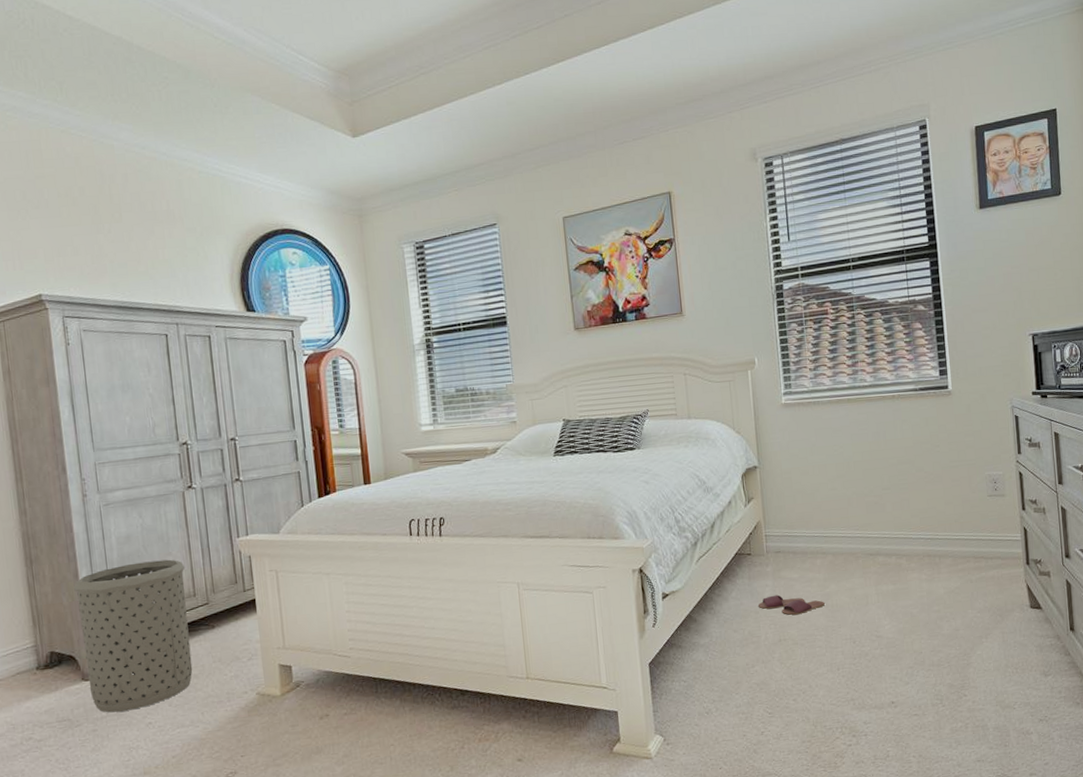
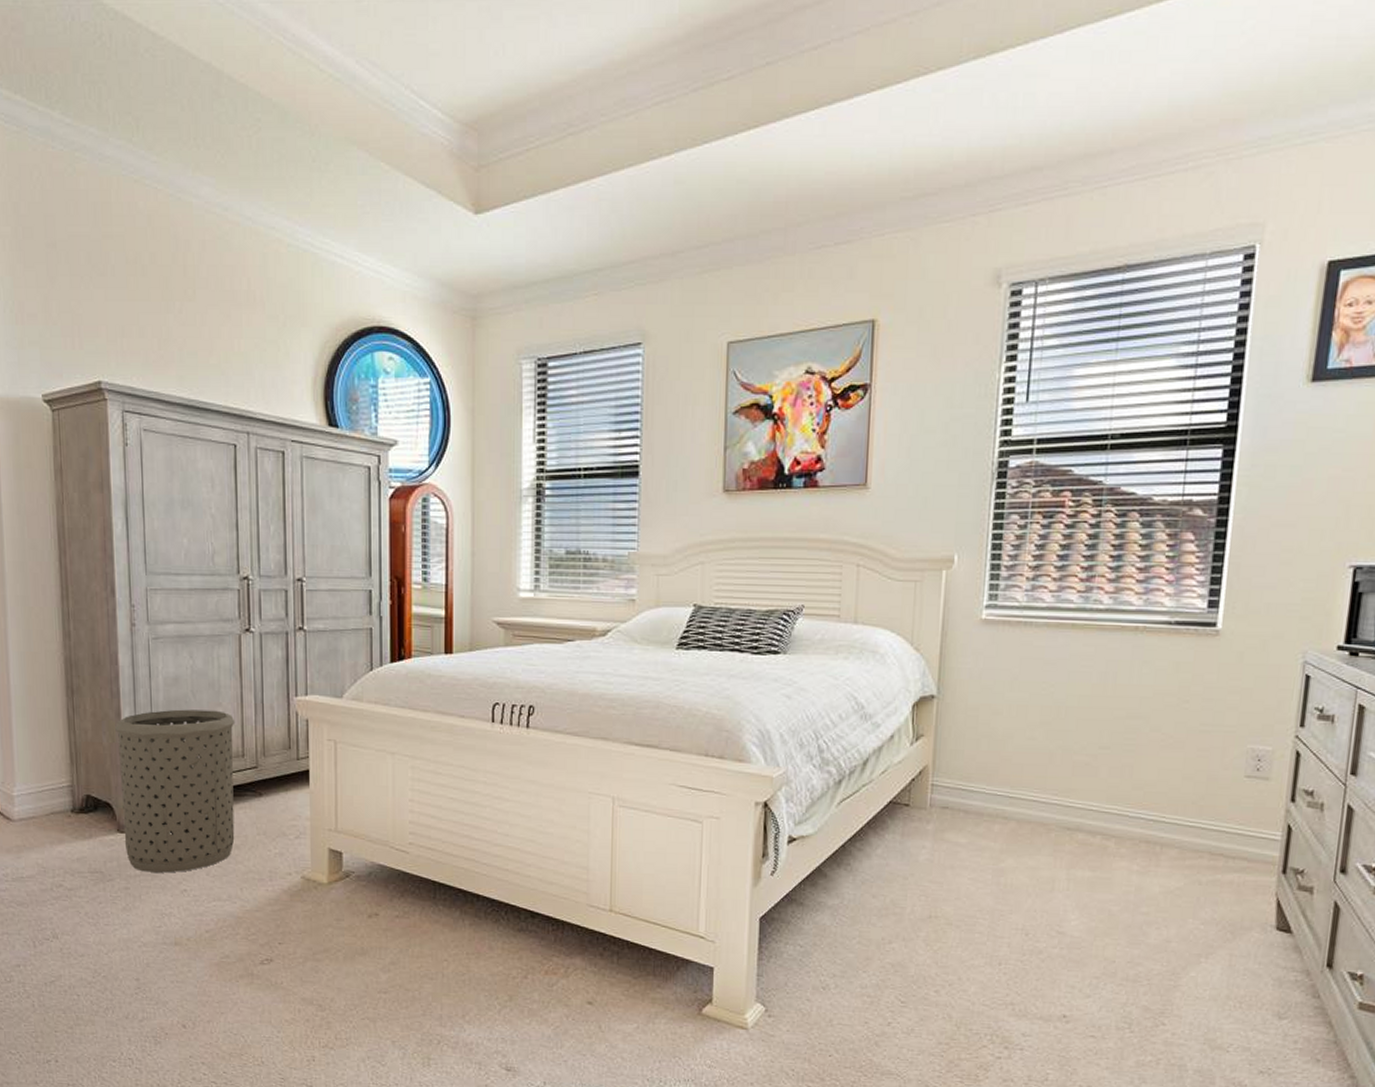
slippers: present [758,594,826,615] -> none [909,860,997,888]

